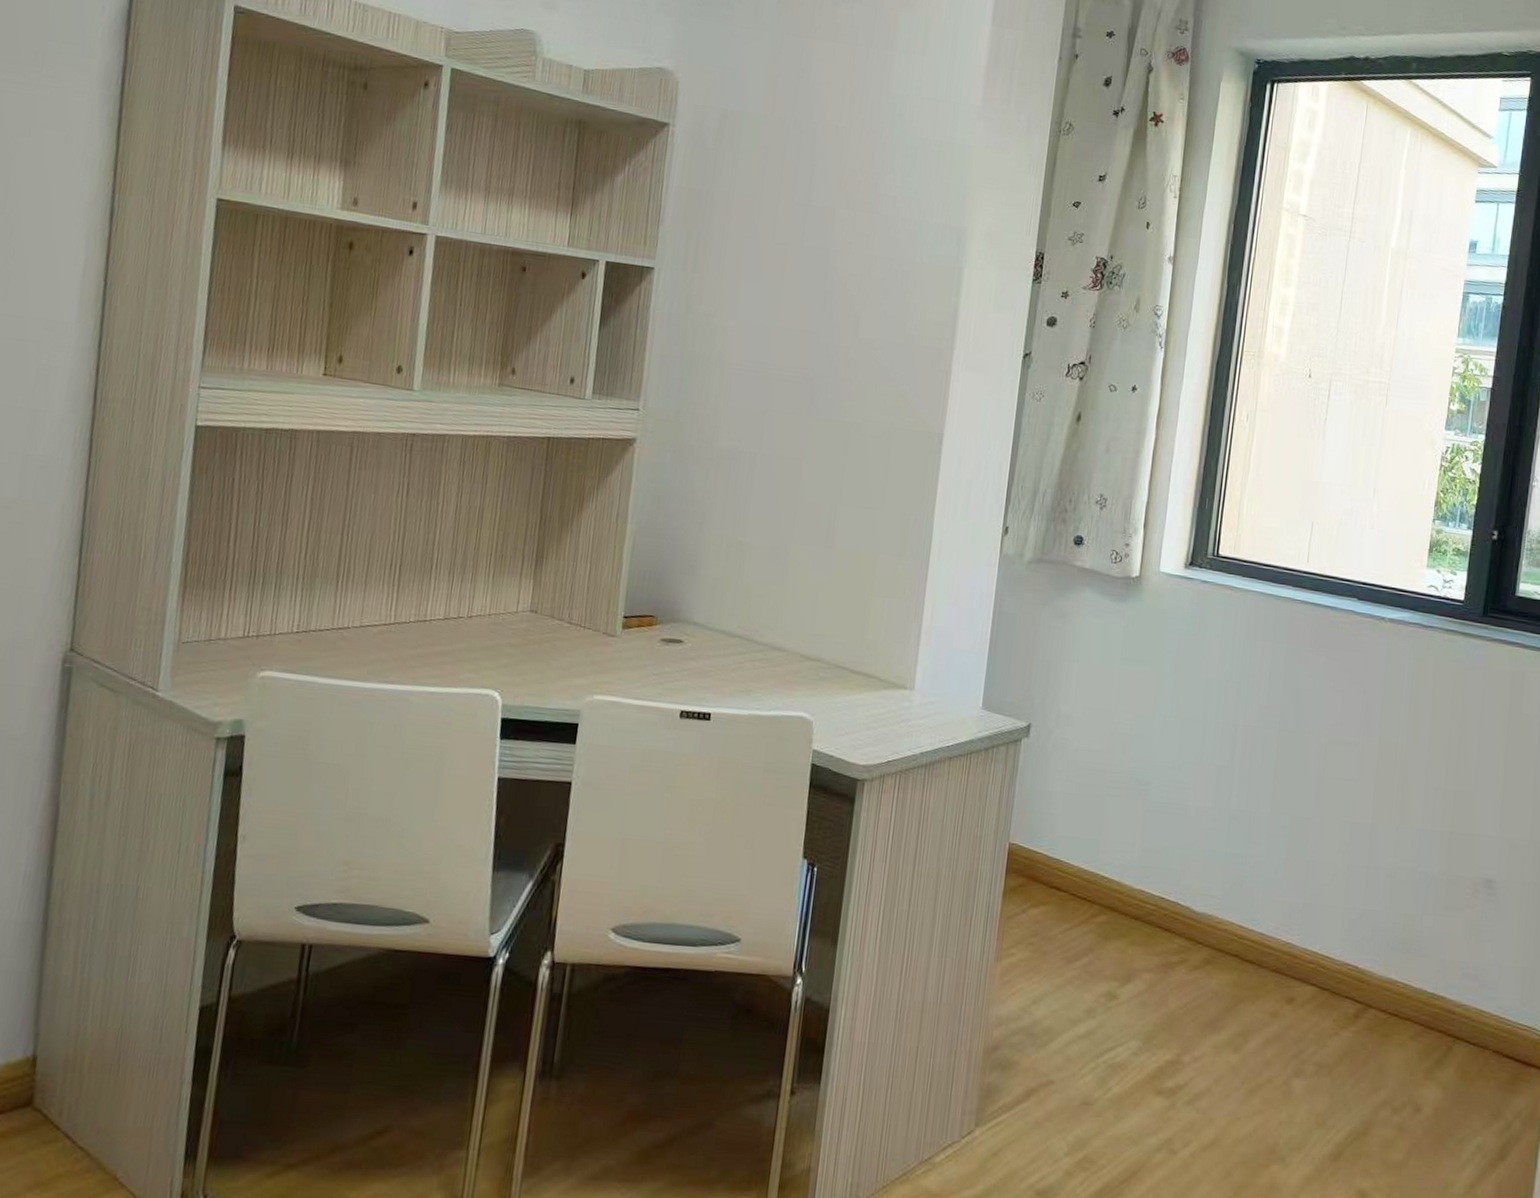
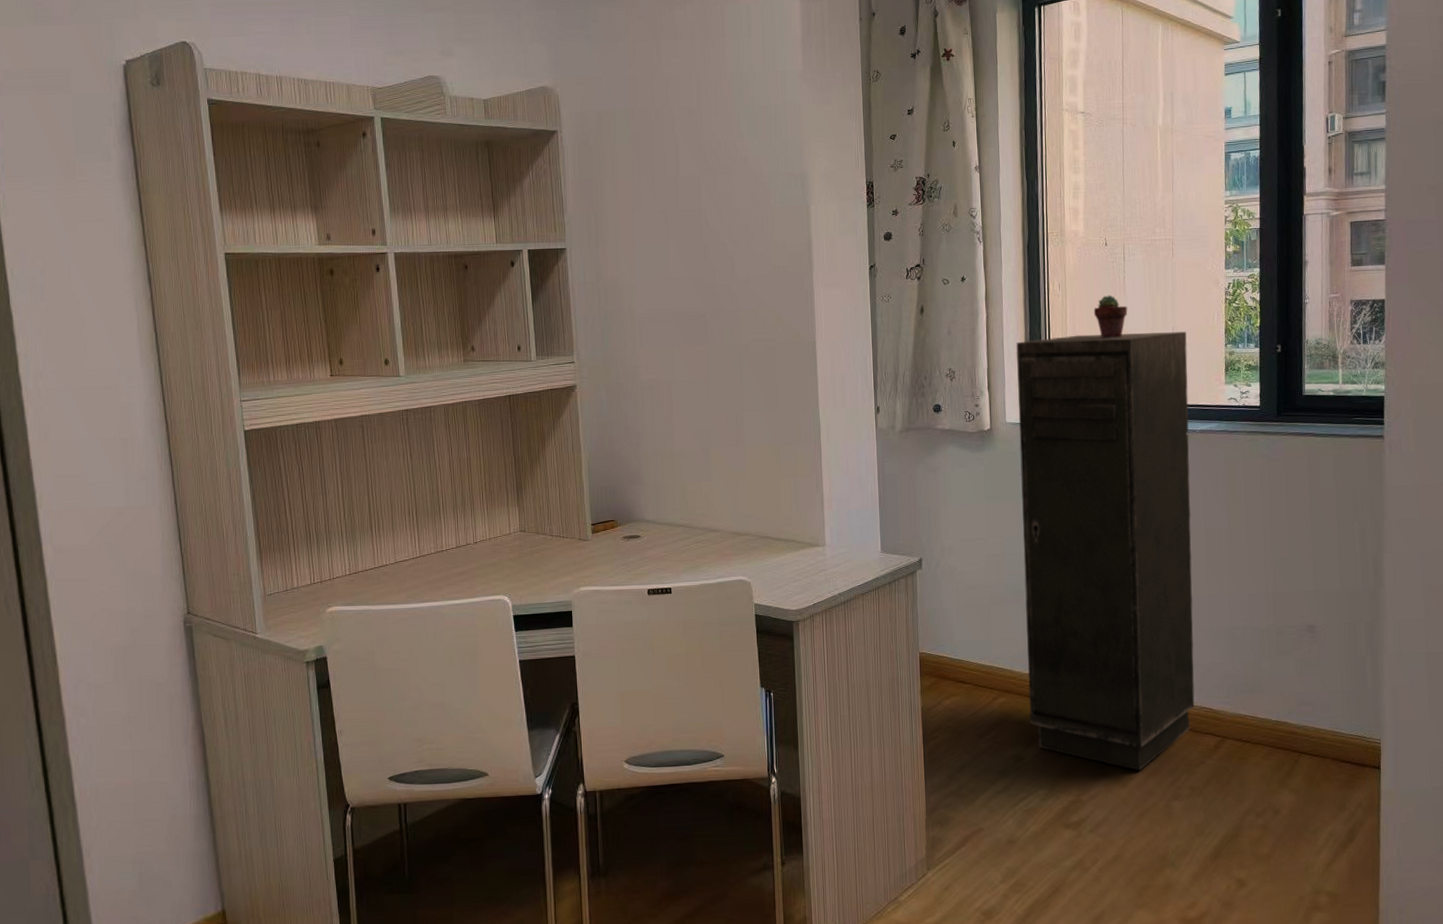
storage cabinet: none [1132,475,1389,1033] -> present [1016,331,1195,771]
potted succulent: none [1283,437,1325,491] -> present [1093,295,1128,338]

